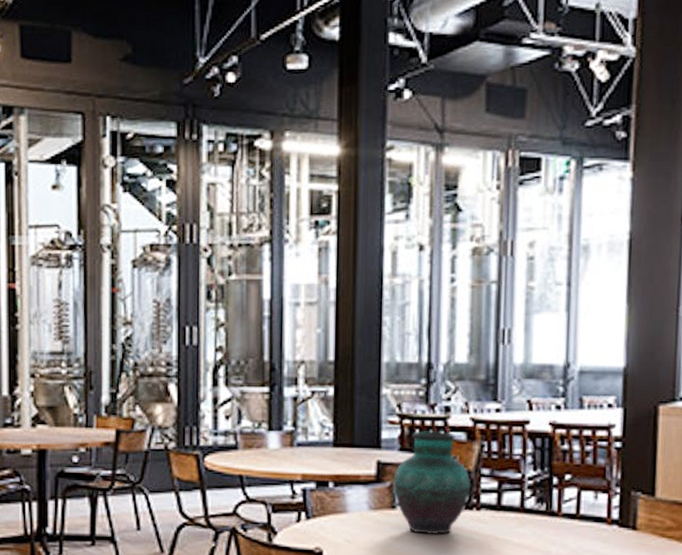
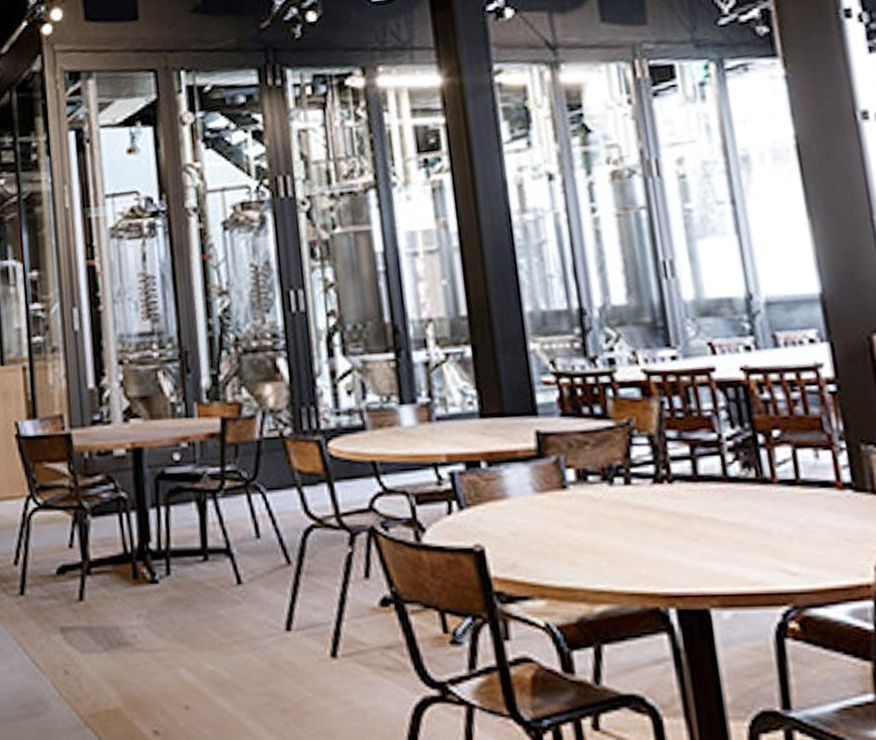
vase: present [393,431,470,534] -> none [558,388,657,518]

